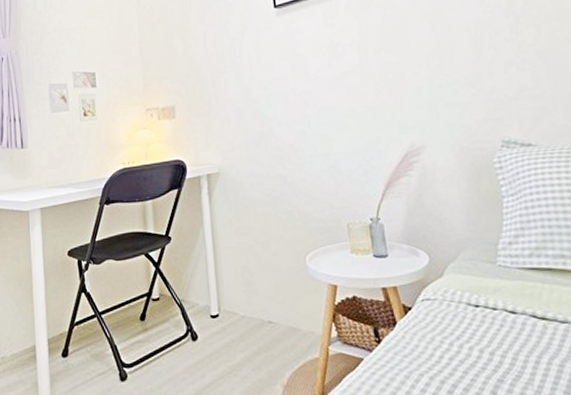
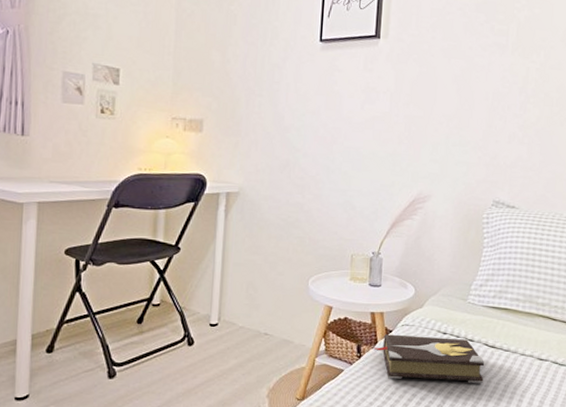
hardback book: none [393,311,541,367] -> present [373,334,484,383]

